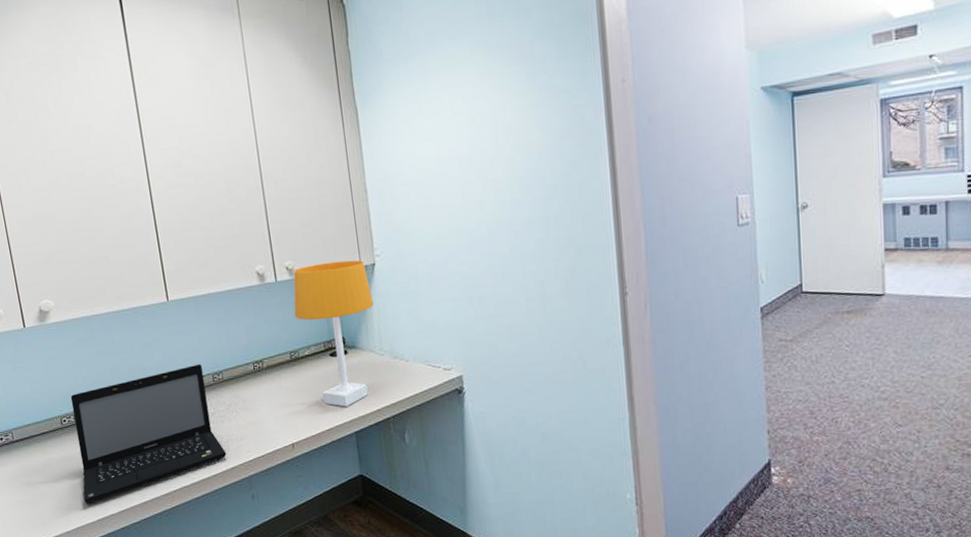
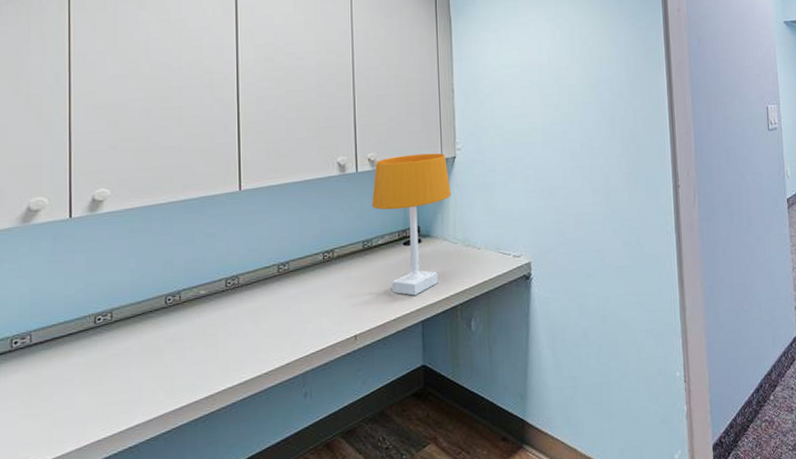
laptop: present [70,364,227,505] -> none [106,254,282,415]

